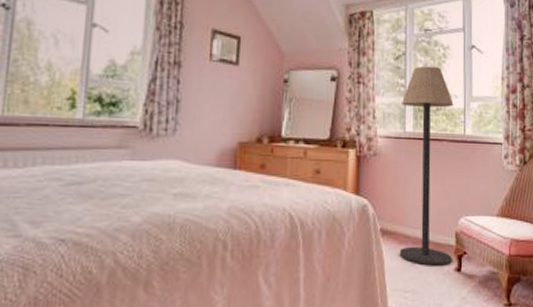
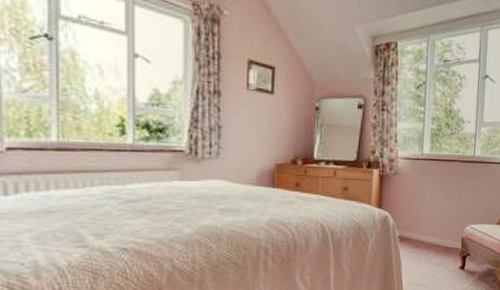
floor lamp: present [399,65,454,266] -> none [414,94,466,265]

